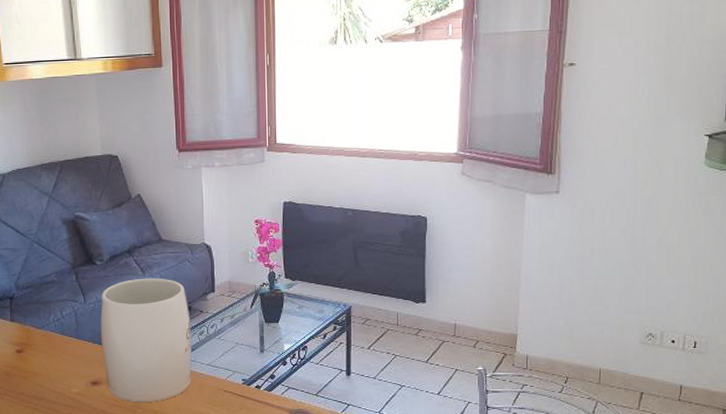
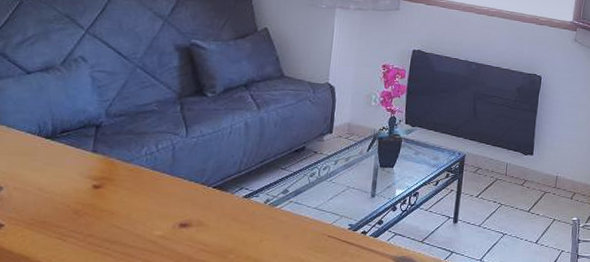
mug: present [100,278,192,403] -> none [198,114,303,248]

